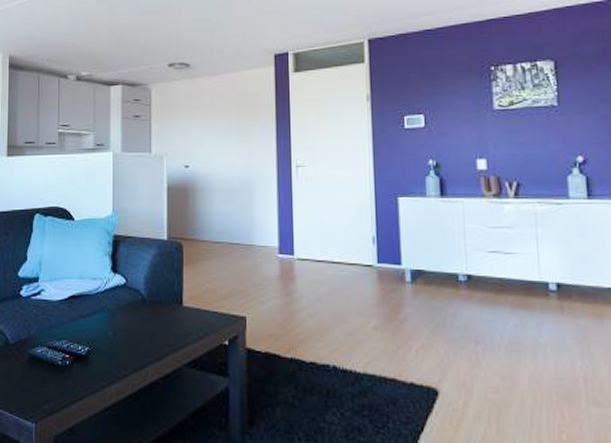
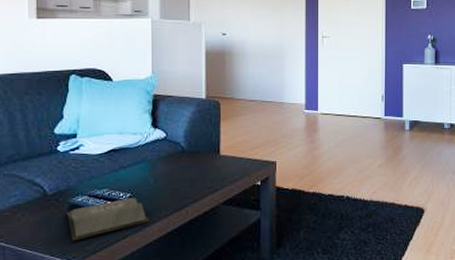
hardback book: none [26,351,109,399] -> present [66,197,150,242]

